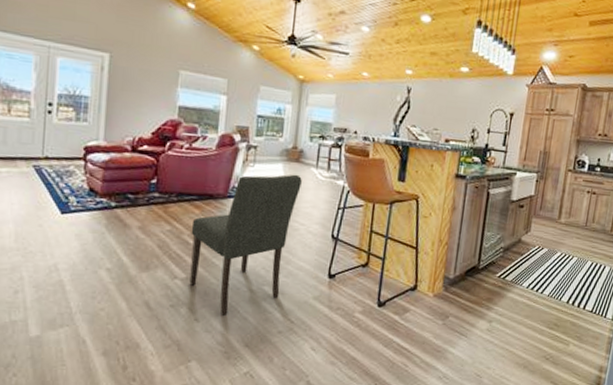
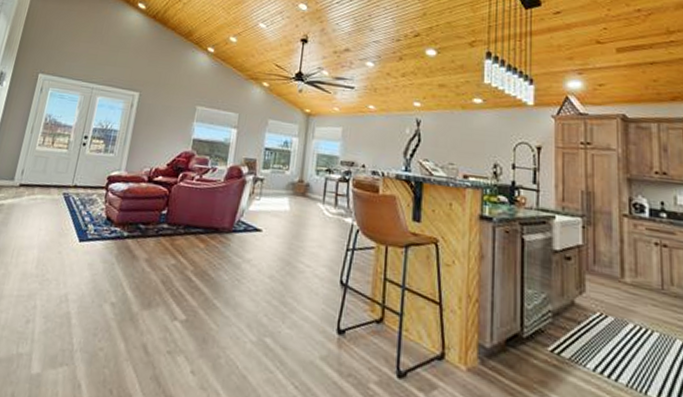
chair: present [189,174,302,316] -> none [188,209,308,370]

